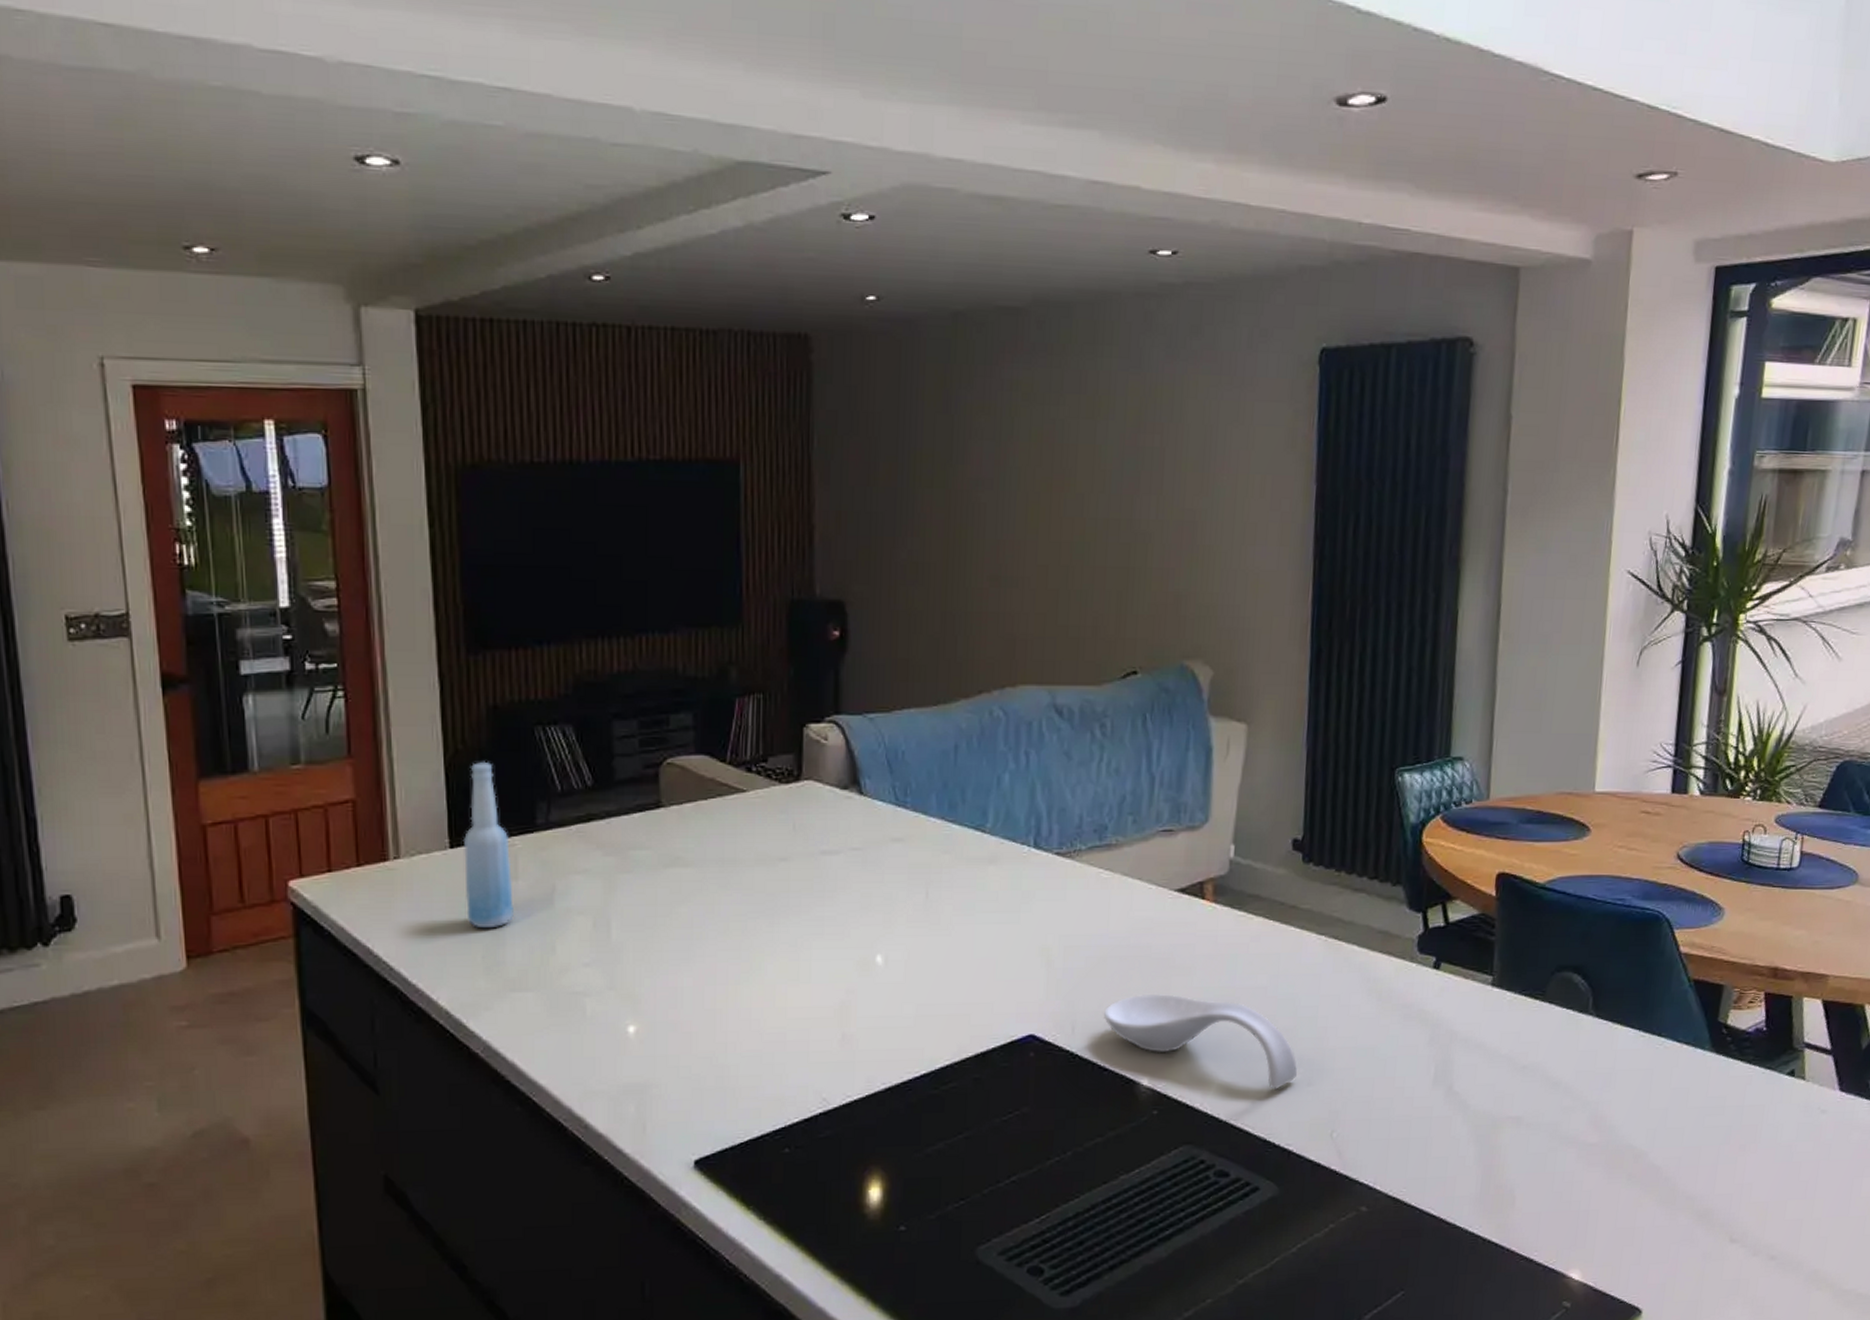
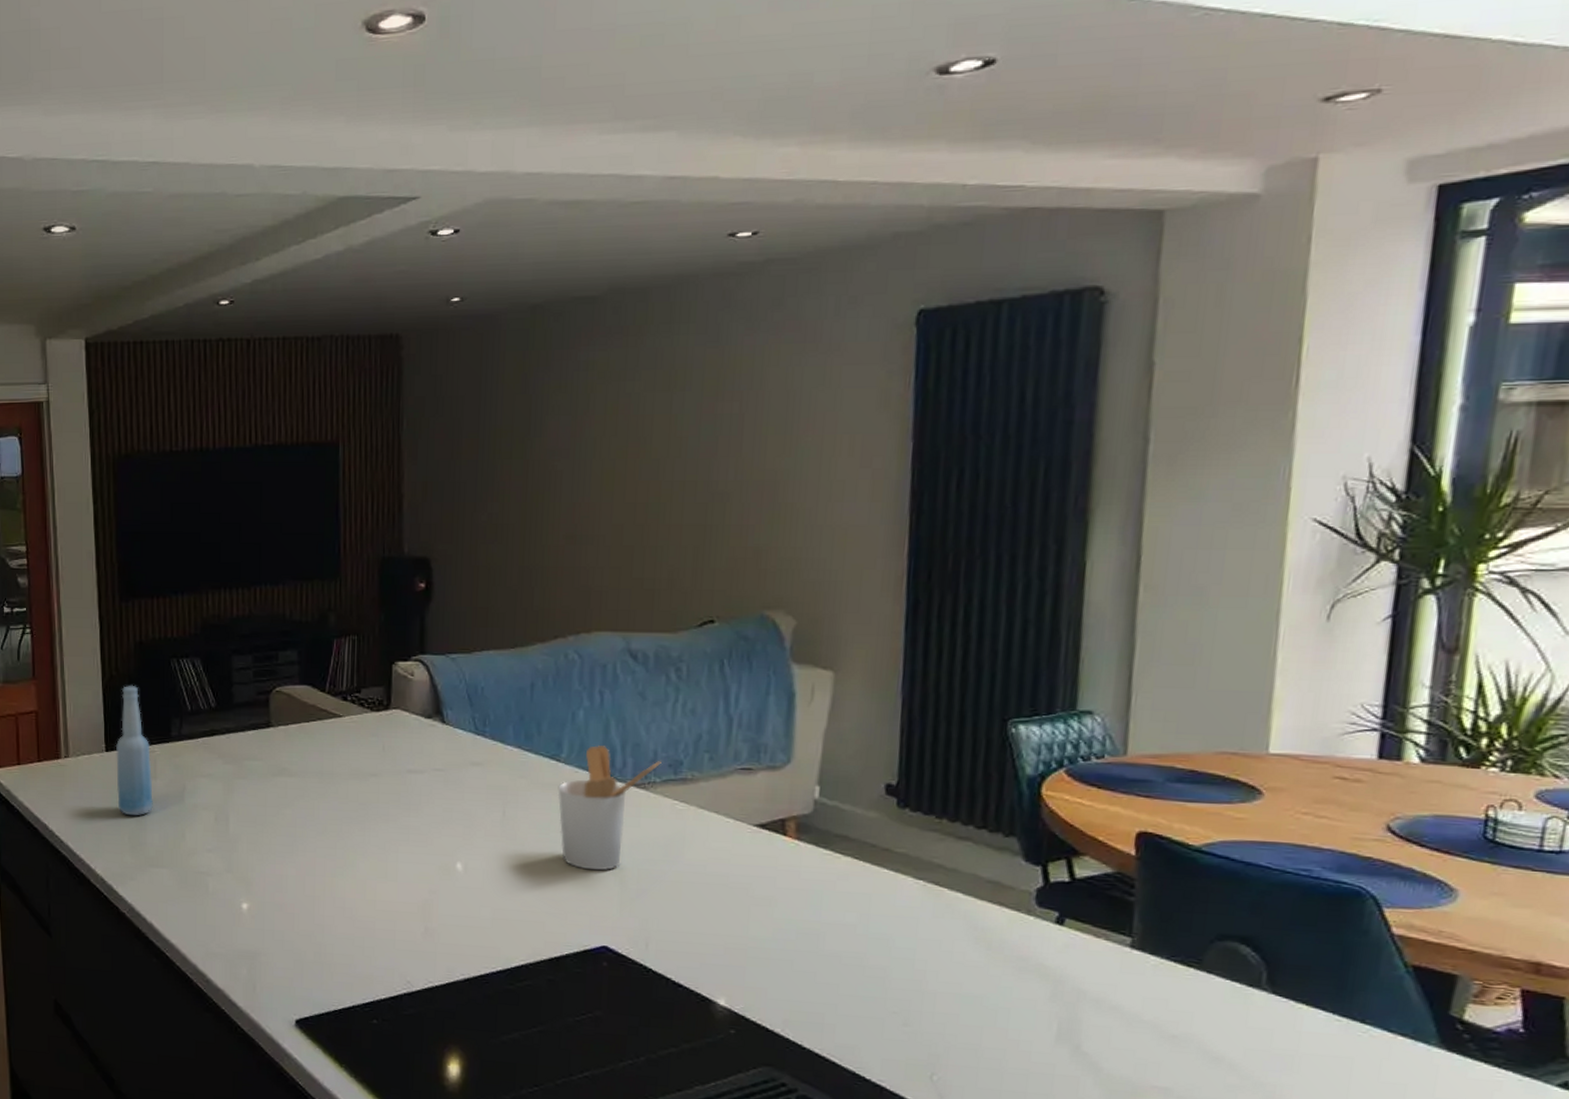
utensil holder: none [983,812,1087,952] -> present [557,745,662,871]
spoon rest: present [1103,993,1298,1090] -> none [677,920,892,1025]

